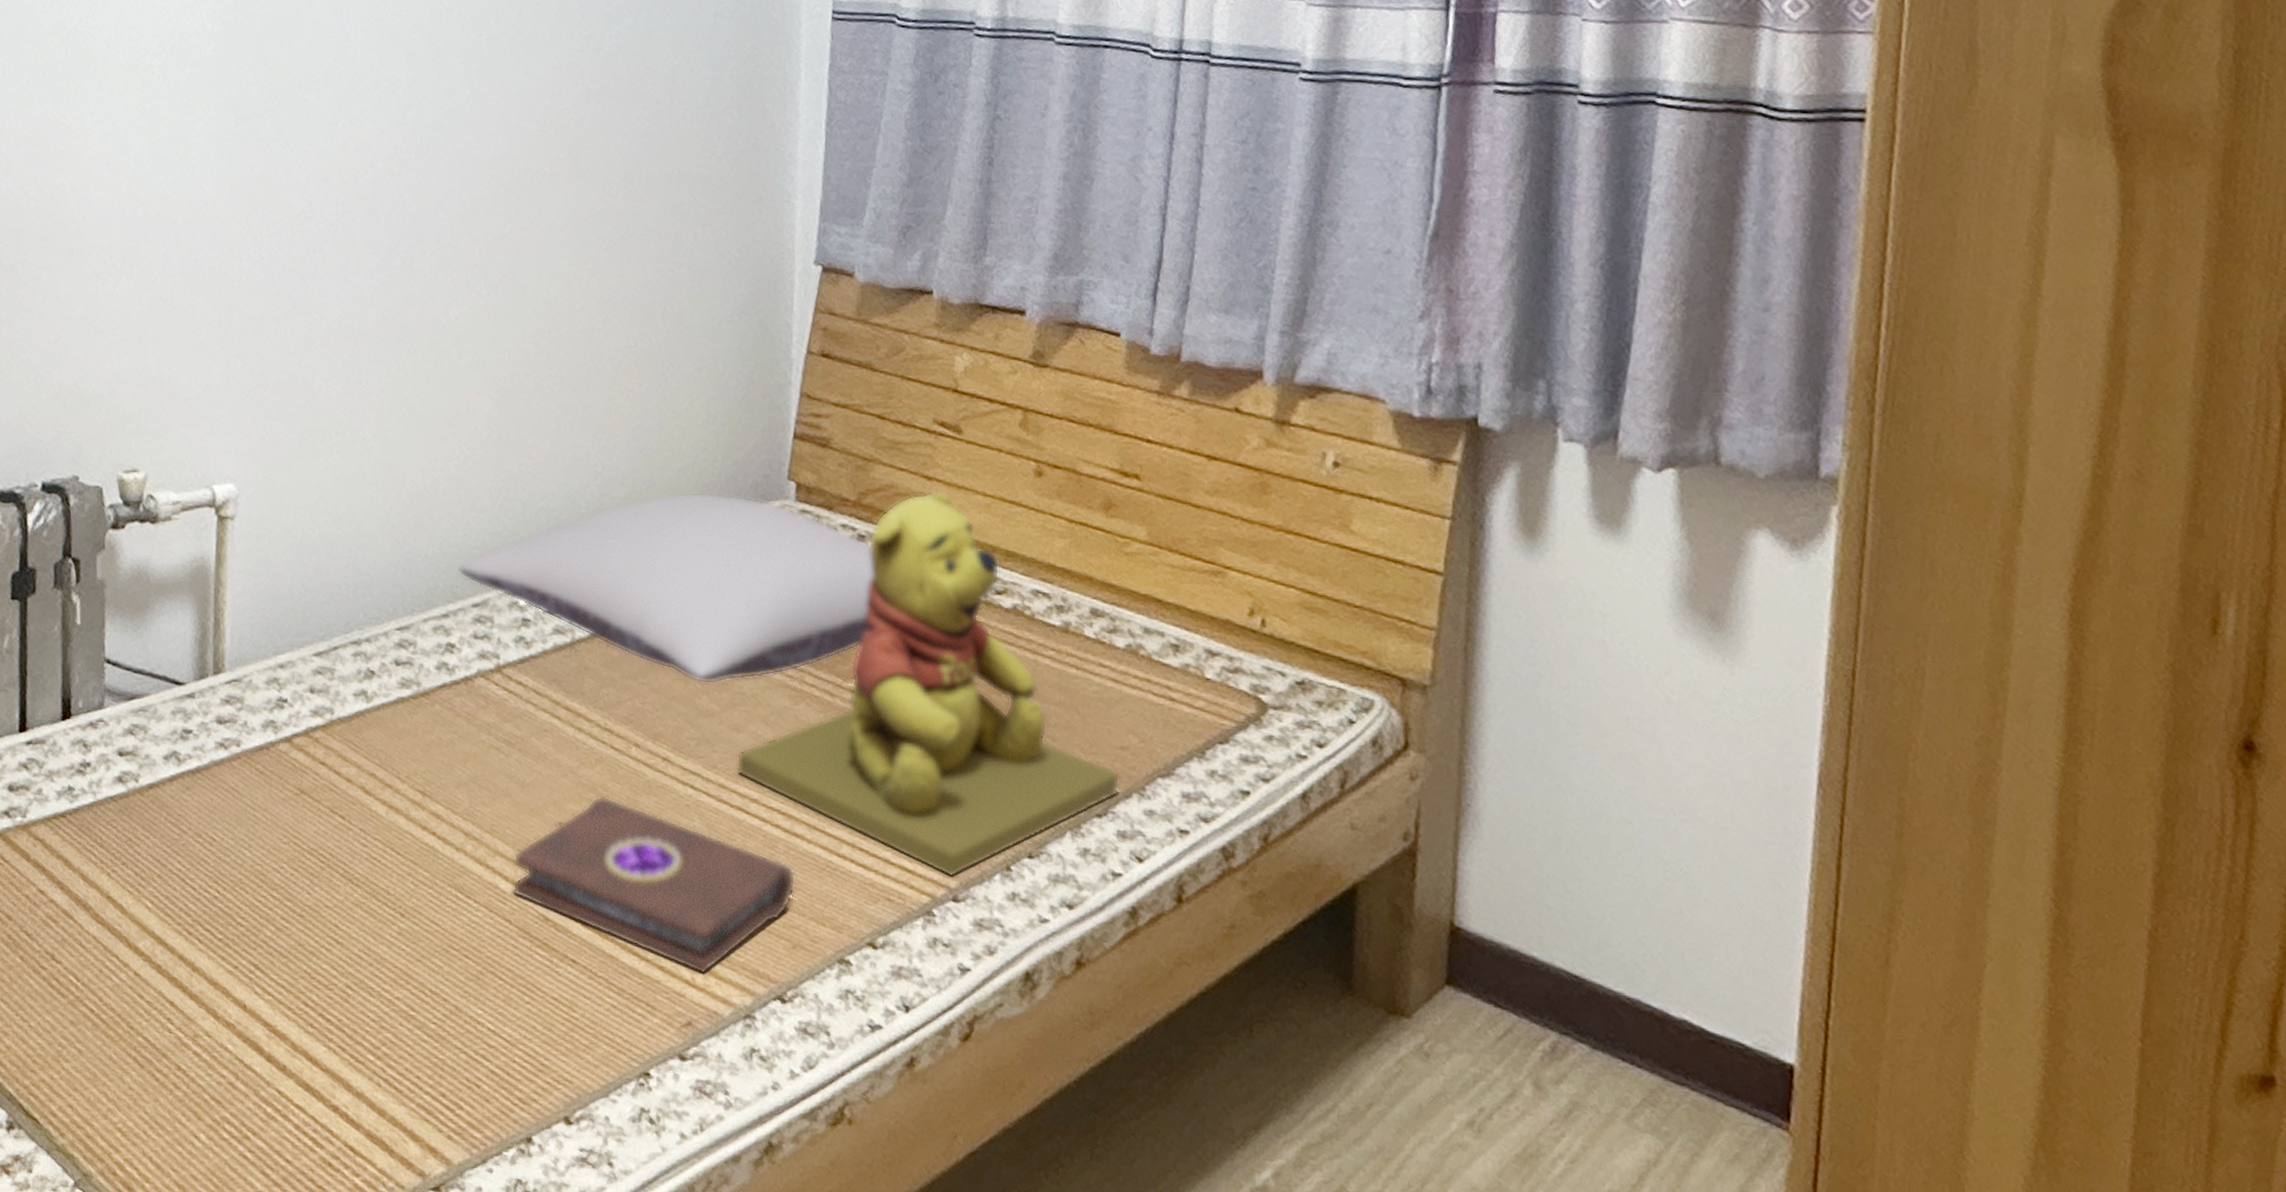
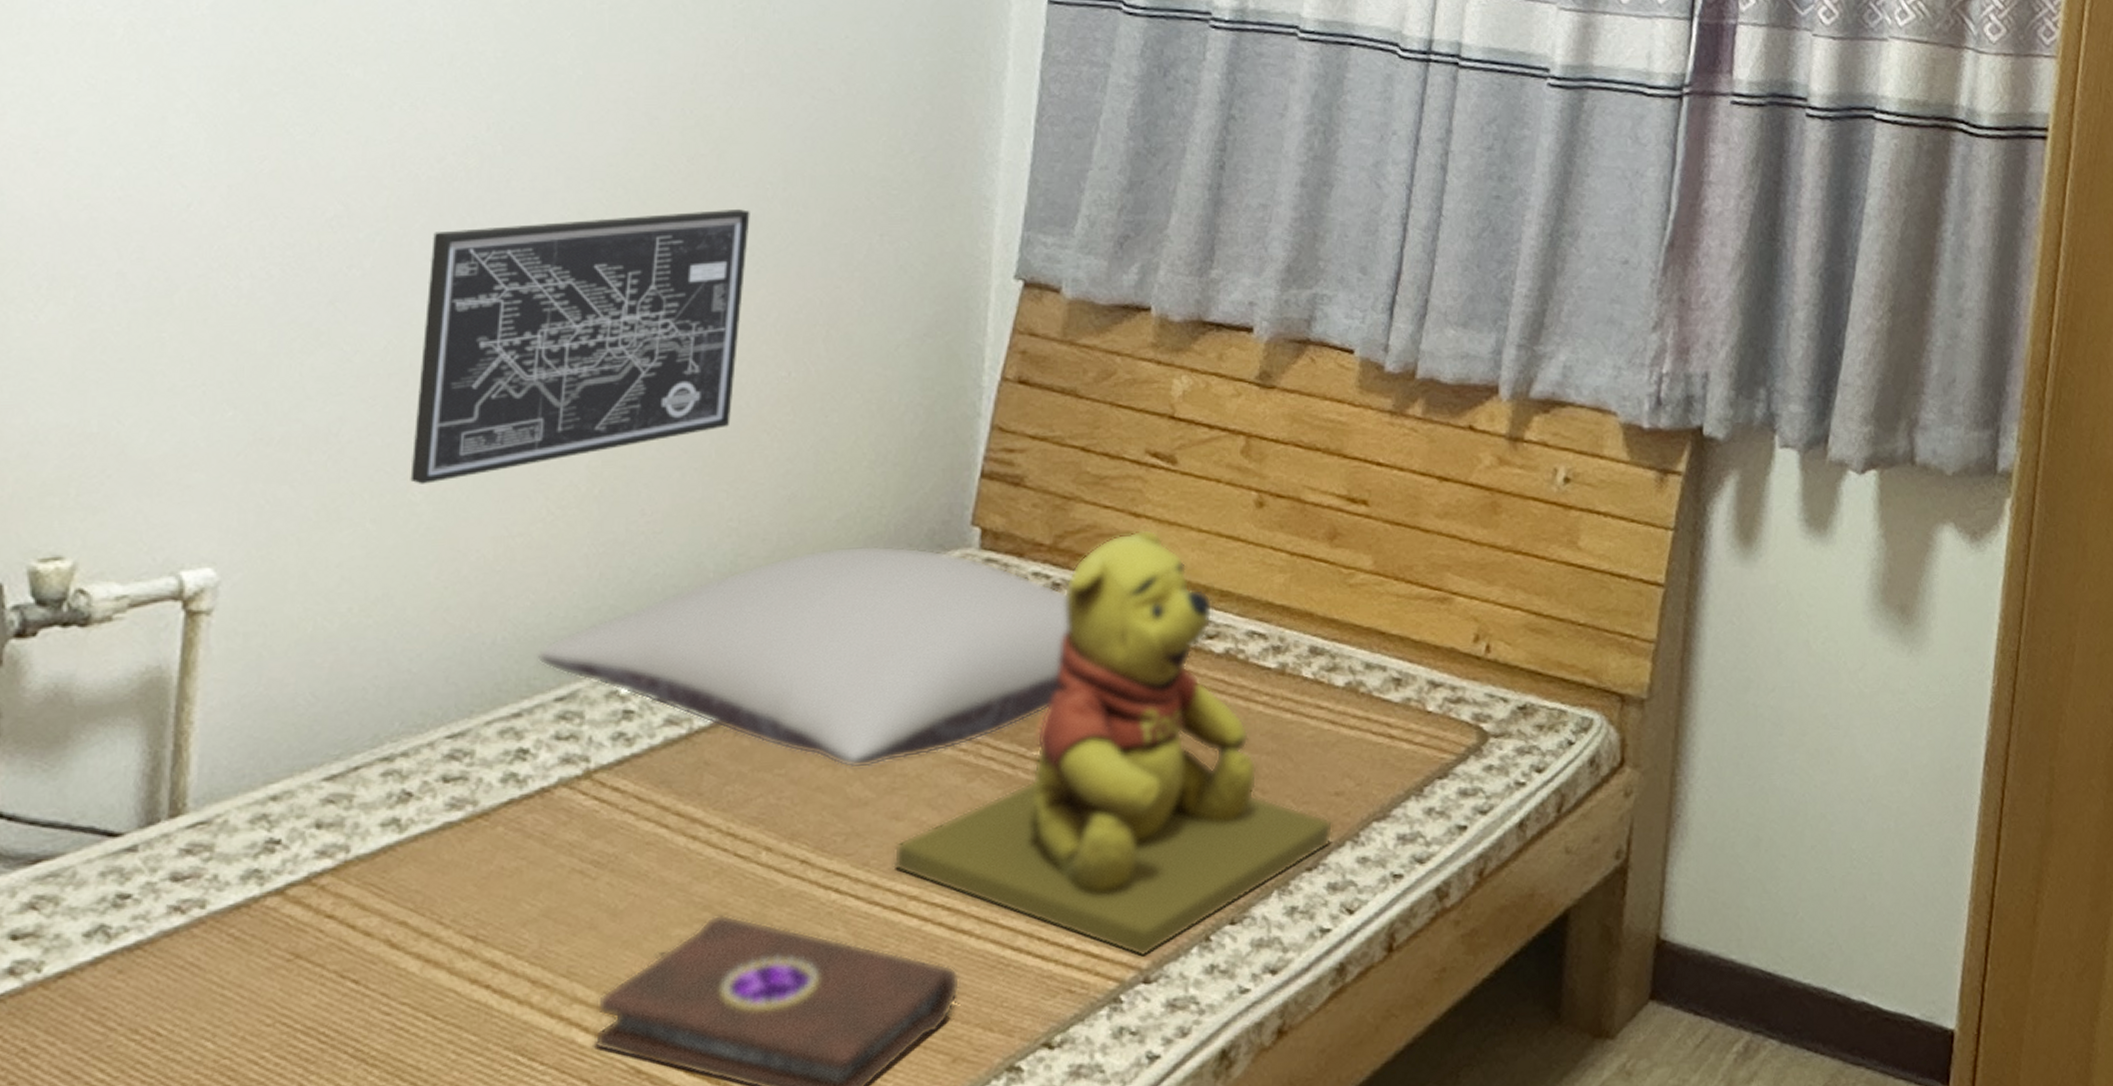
wall art: none [362,204,600,425] -> present [410,209,750,484]

